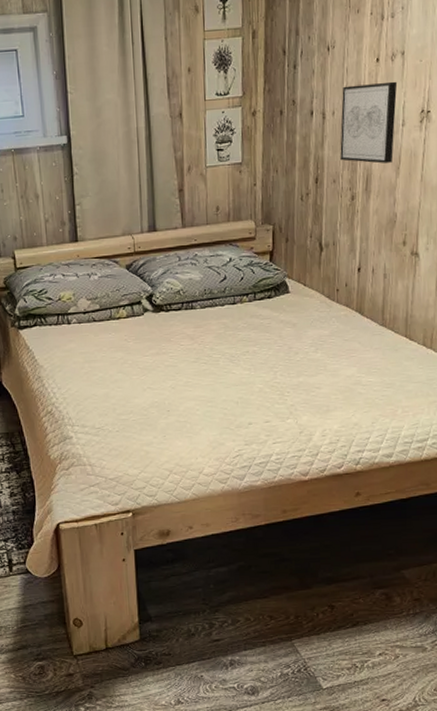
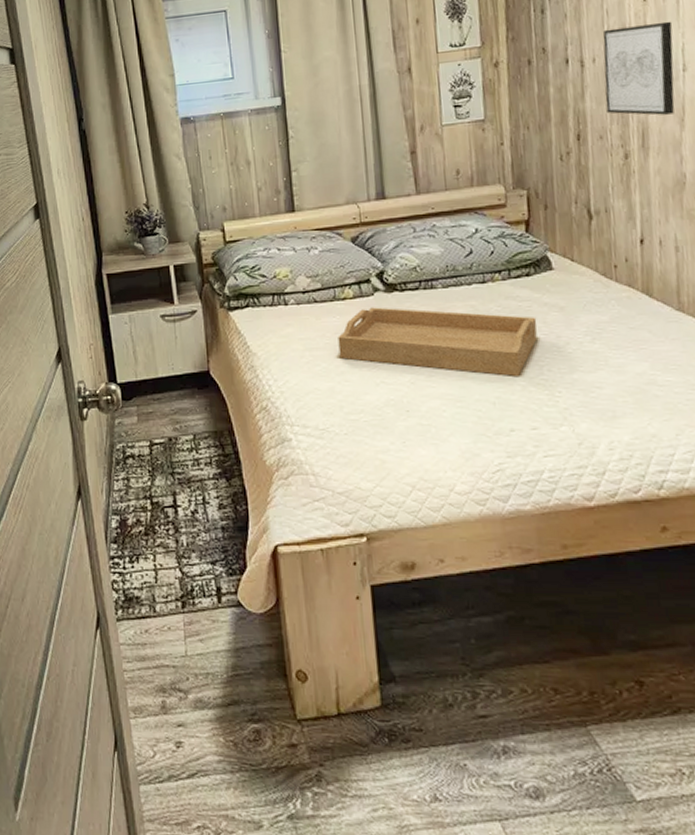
serving tray: none [113,325,274,381] -> present [338,307,537,376]

